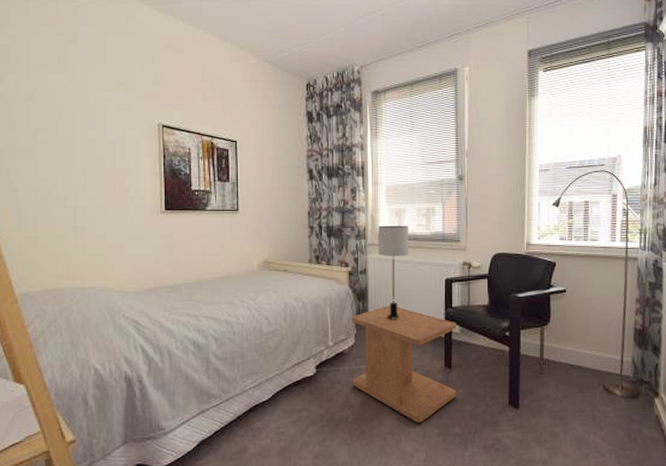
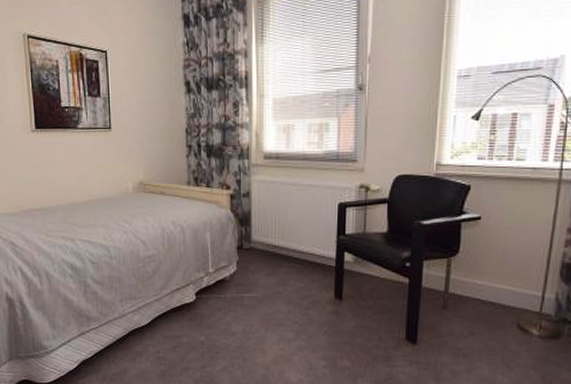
side table: present [352,305,457,423] -> none [233,231,350,354]
table lamp: present [378,225,408,321] -> none [263,143,297,248]

